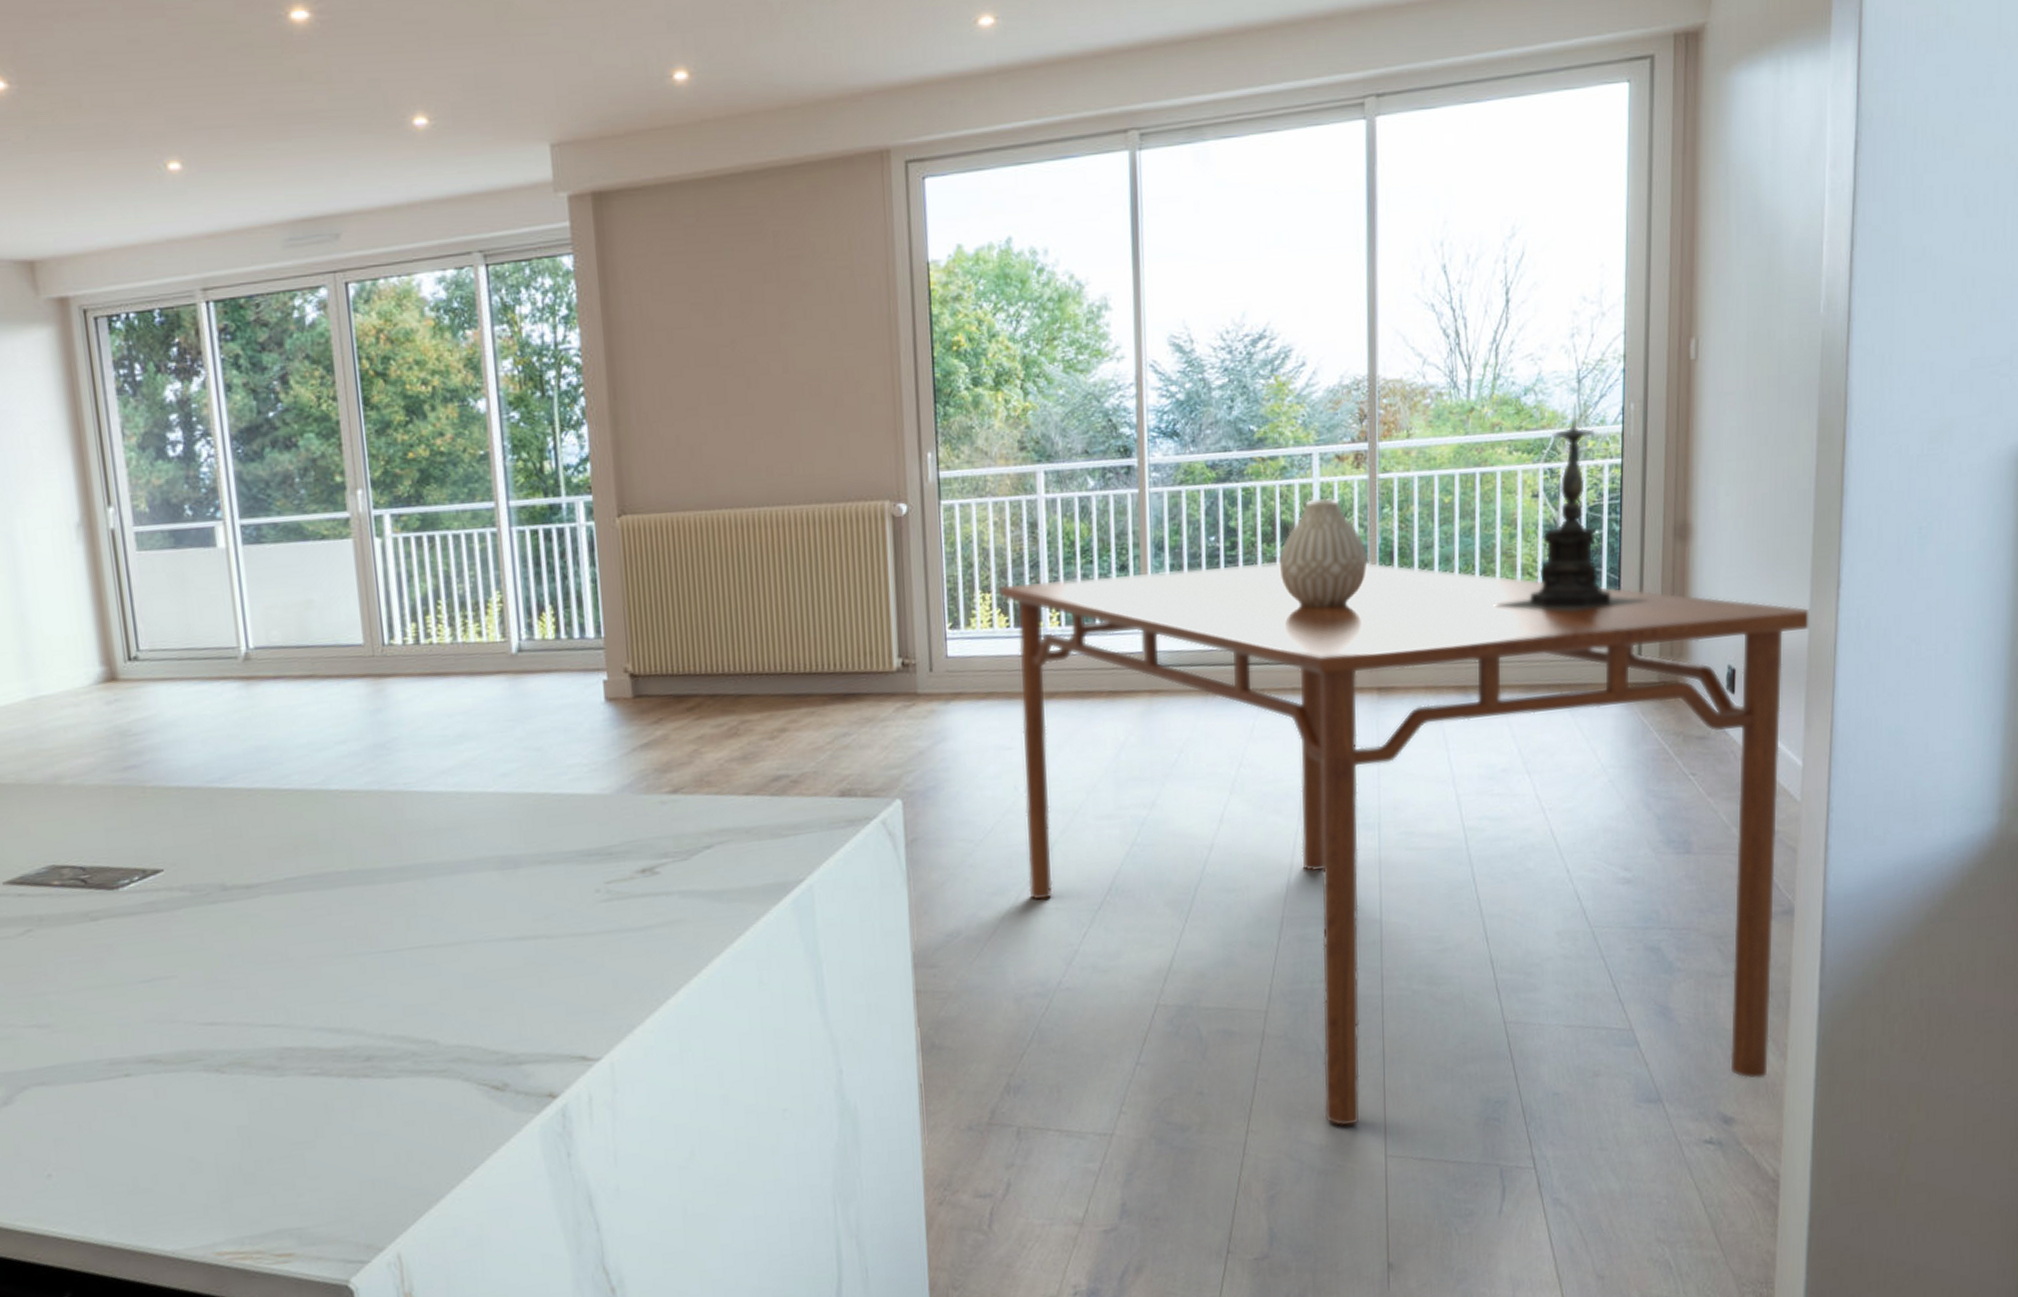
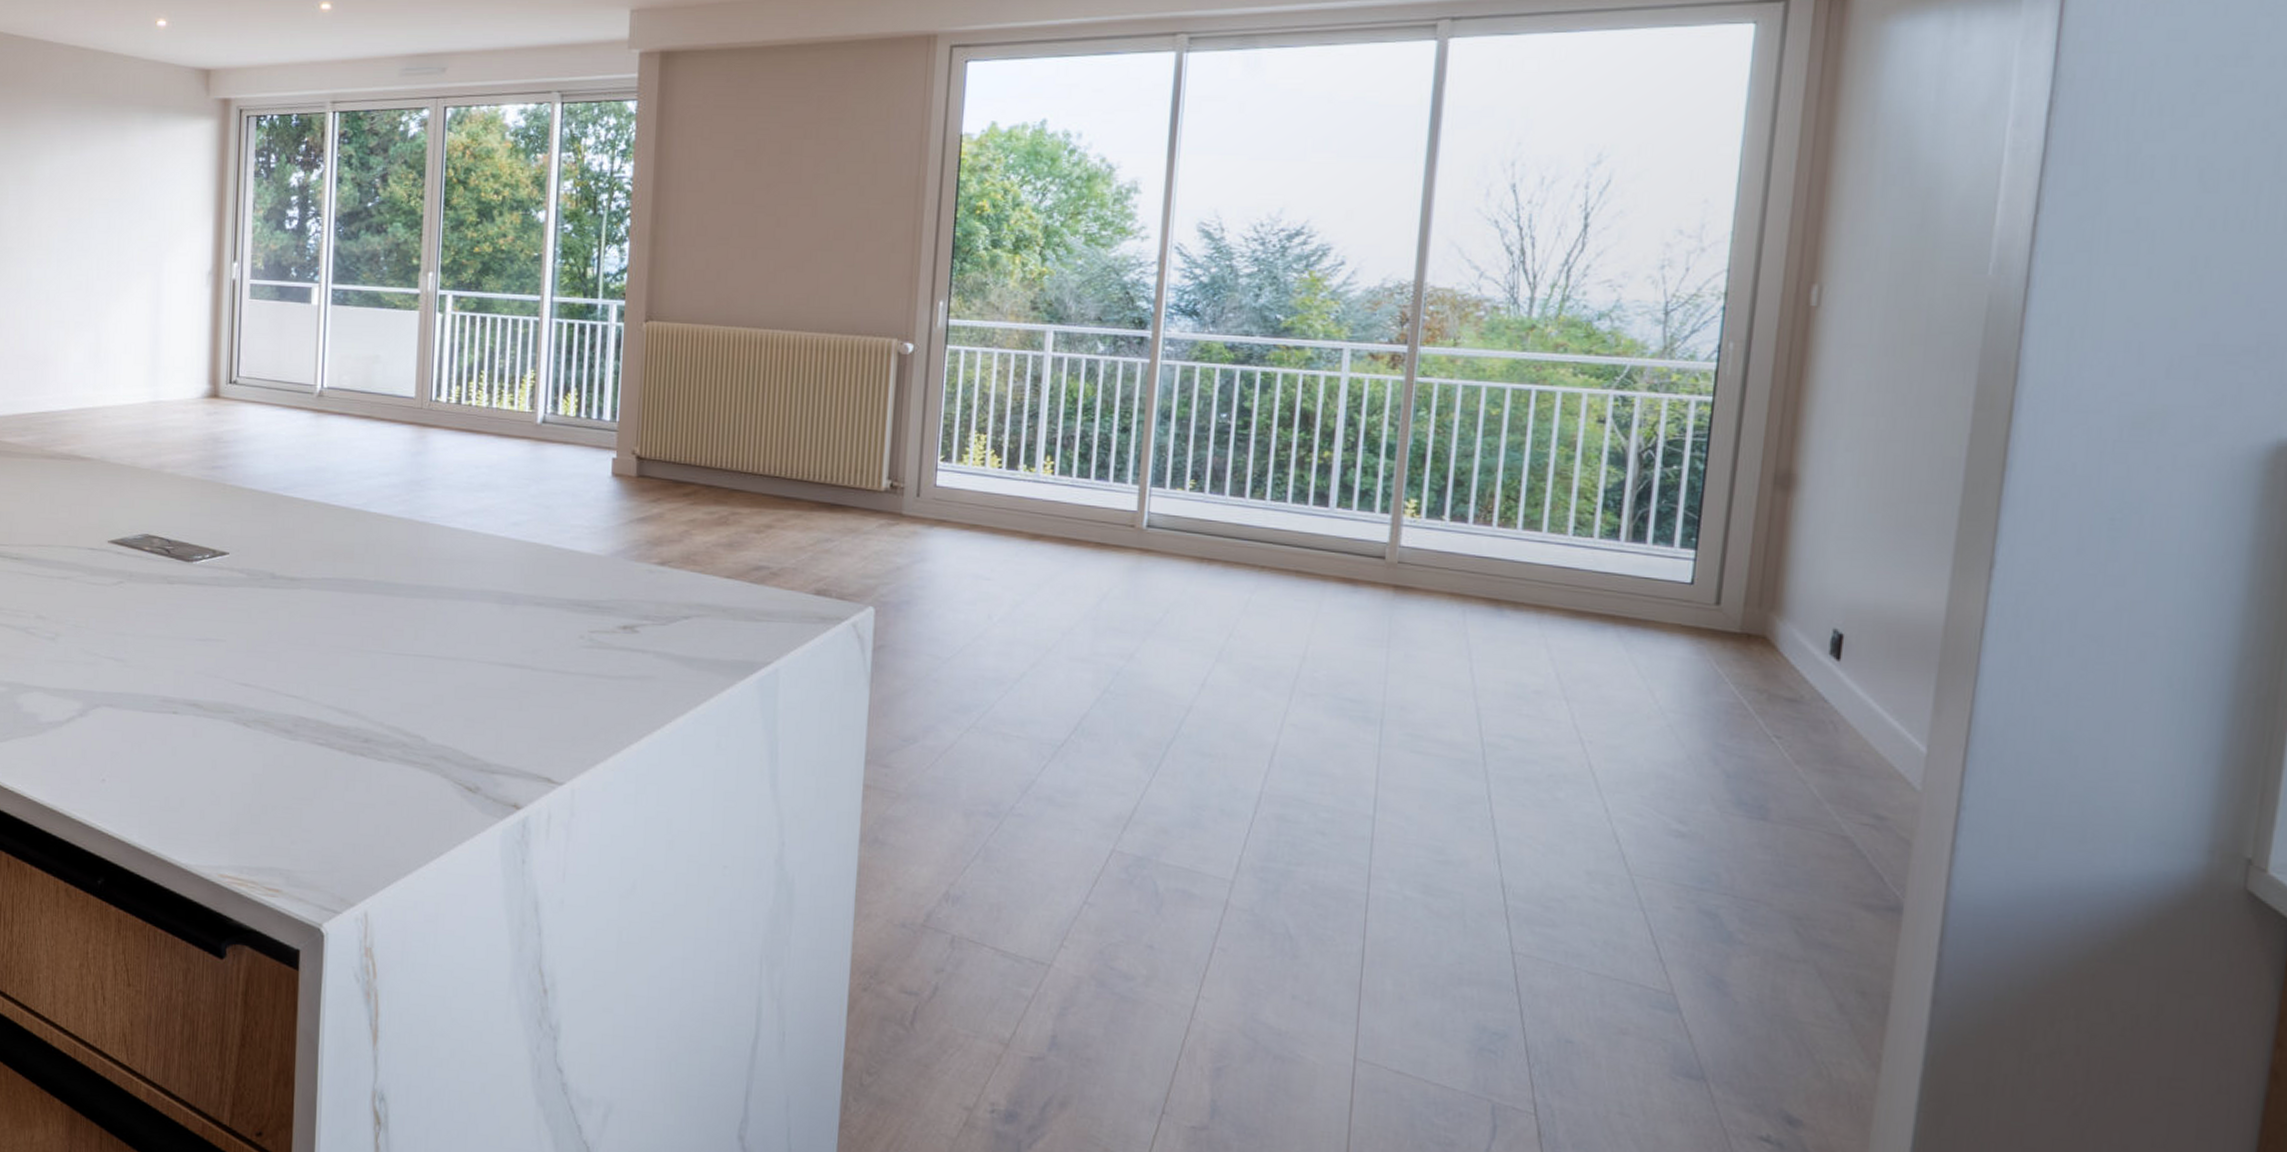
dining table: present [999,562,1811,1127] -> none [991,429,1951,1086]
vase: present [1276,497,1370,608] -> none [1292,391,1399,500]
candle holder: present [1493,402,1649,612] -> none [1540,333,1735,547]

